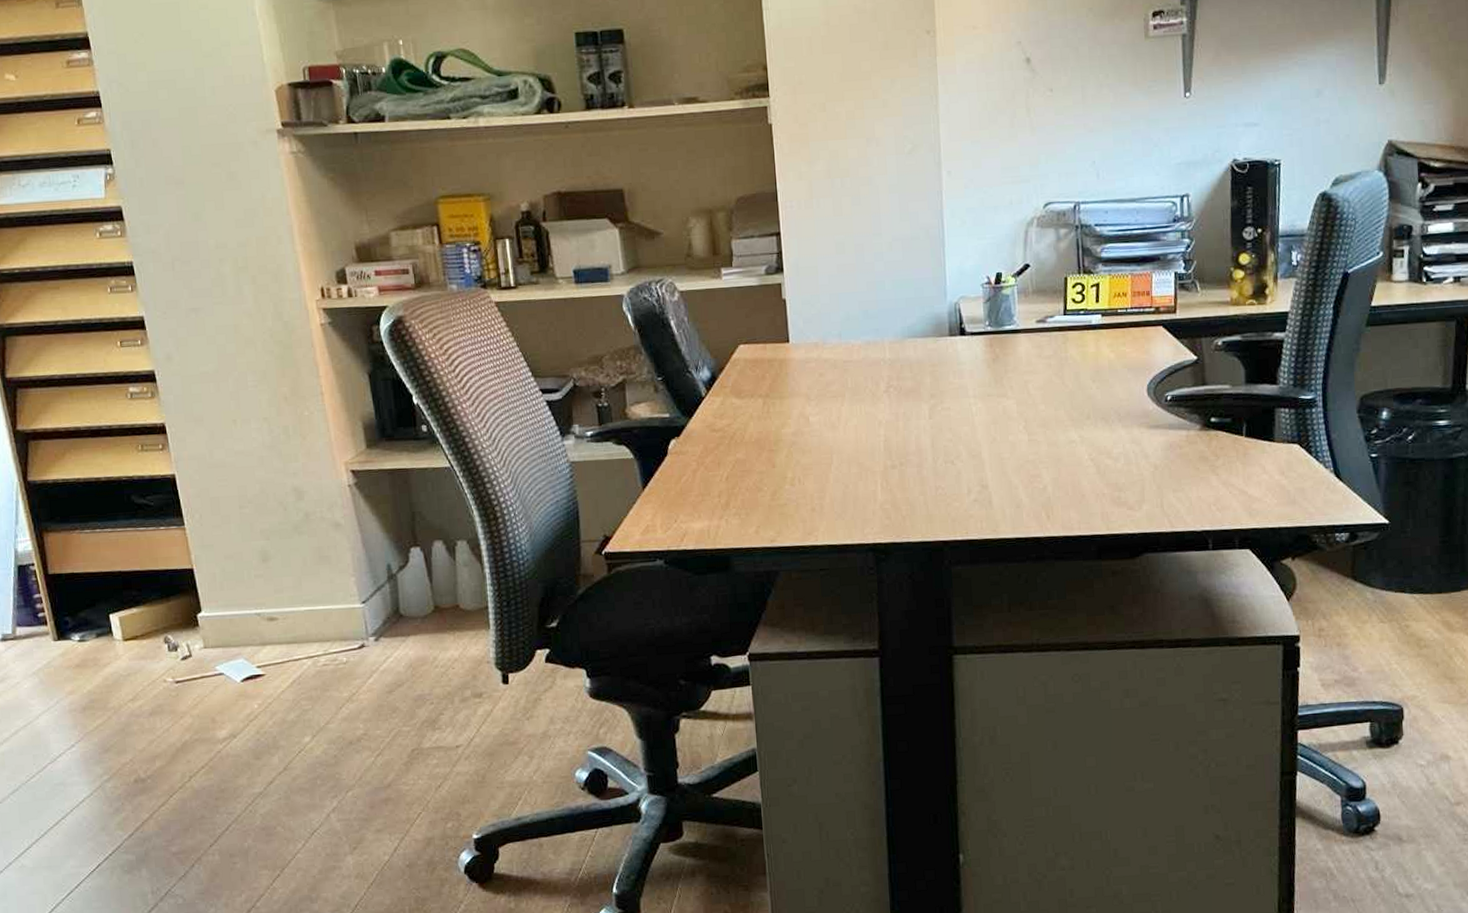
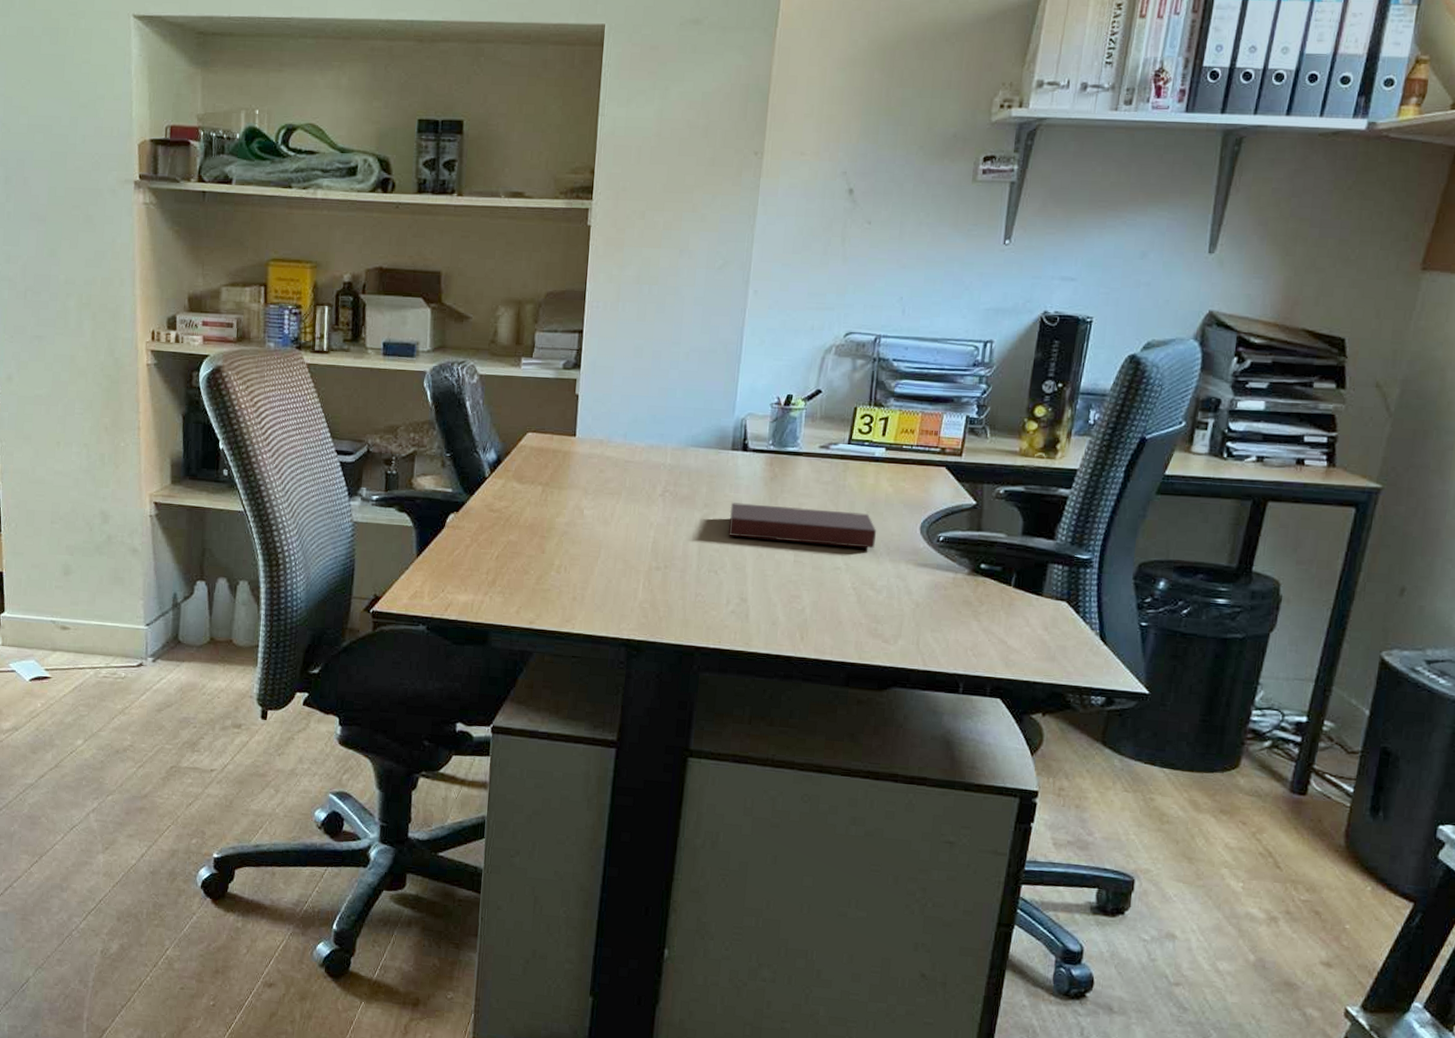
notebook: none [956,382,1106,424] -> present [729,502,877,549]

